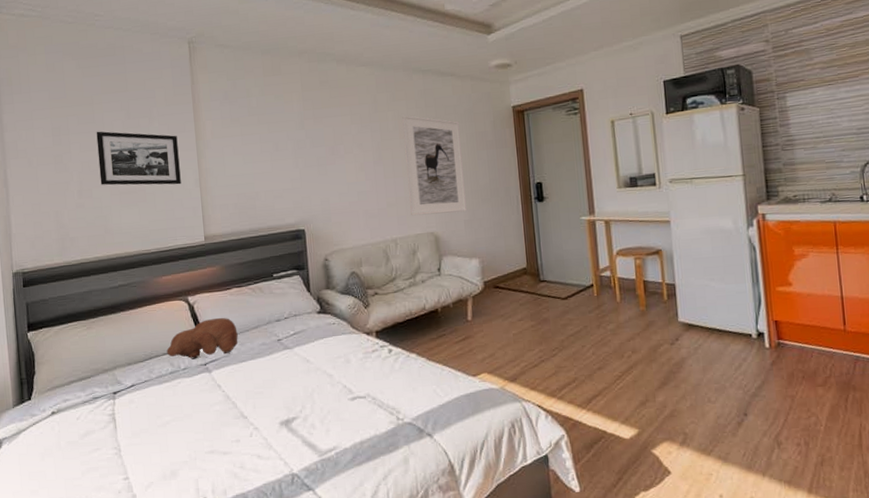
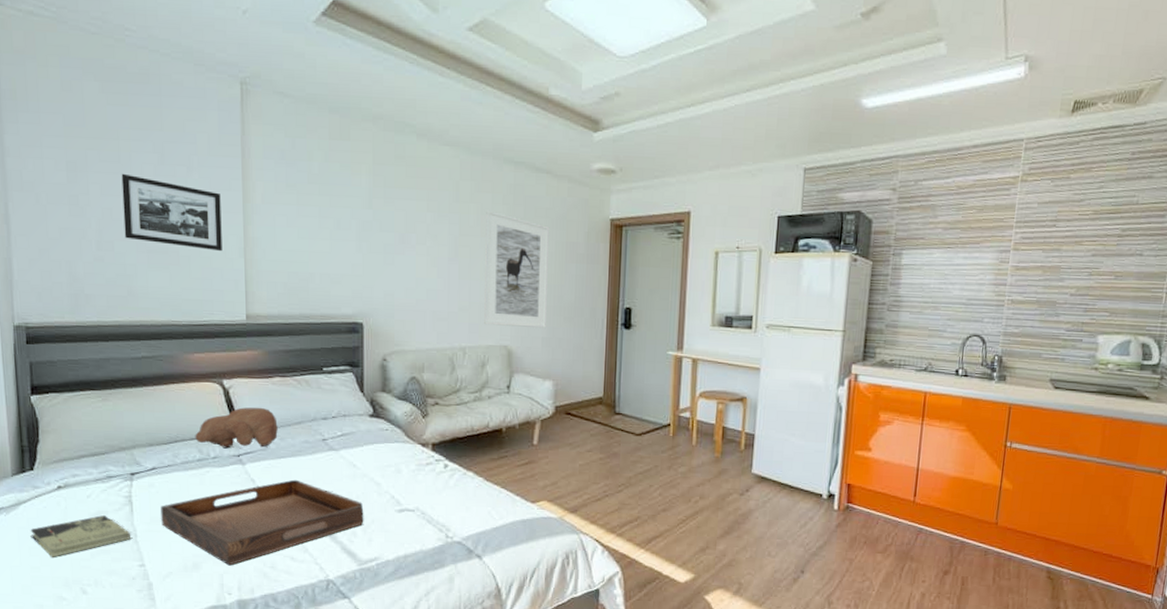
book: none [29,435,115,480] -> present [30,515,130,557]
serving tray: none [140,380,321,470] -> present [161,479,364,566]

